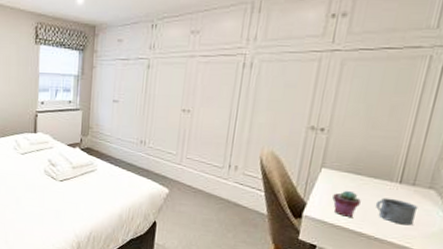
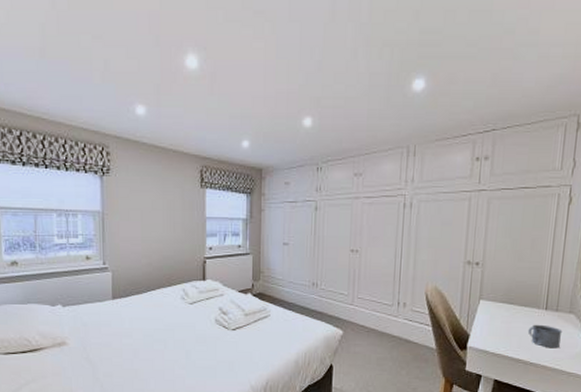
potted succulent: present [332,190,361,217] -> none [491,319,515,345]

